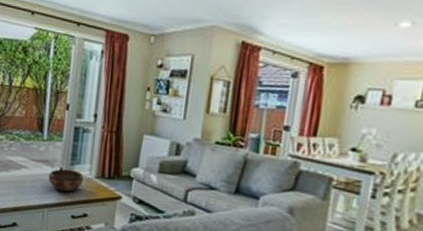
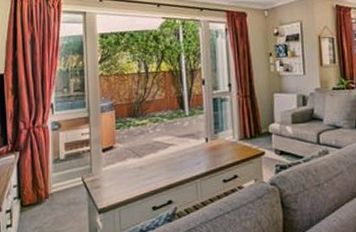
decorative bowl: present [48,168,84,193] -> none [195,138,228,161]

